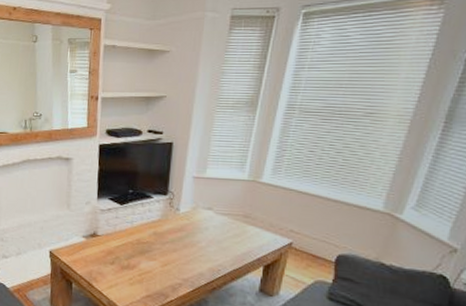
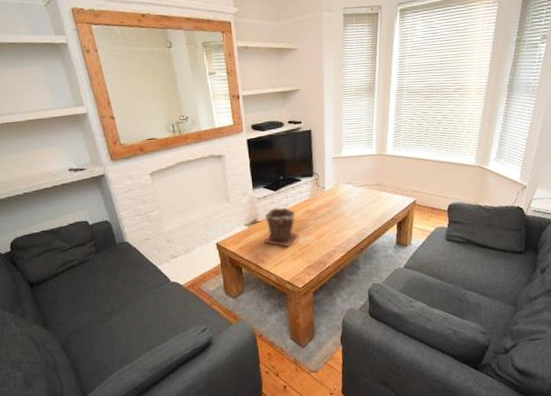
plant pot: none [101,222,142,270] -> present [264,207,300,247]

